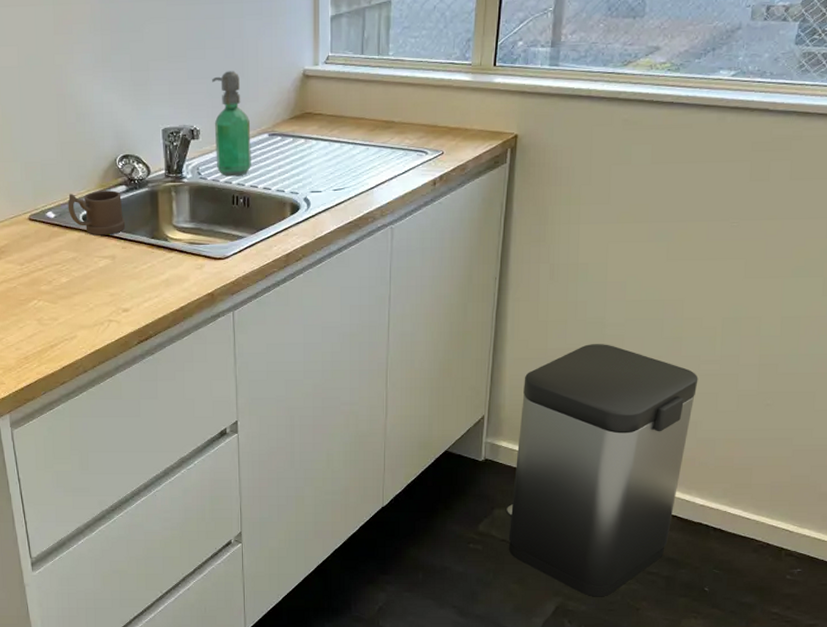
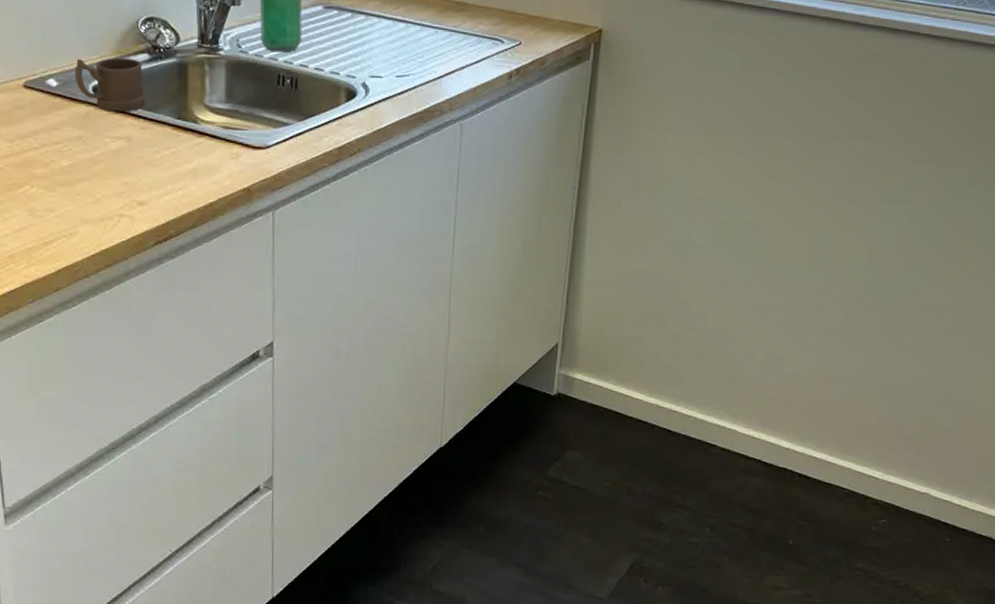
pedal bin: present [505,344,698,597] -> none [579,266,786,553]

